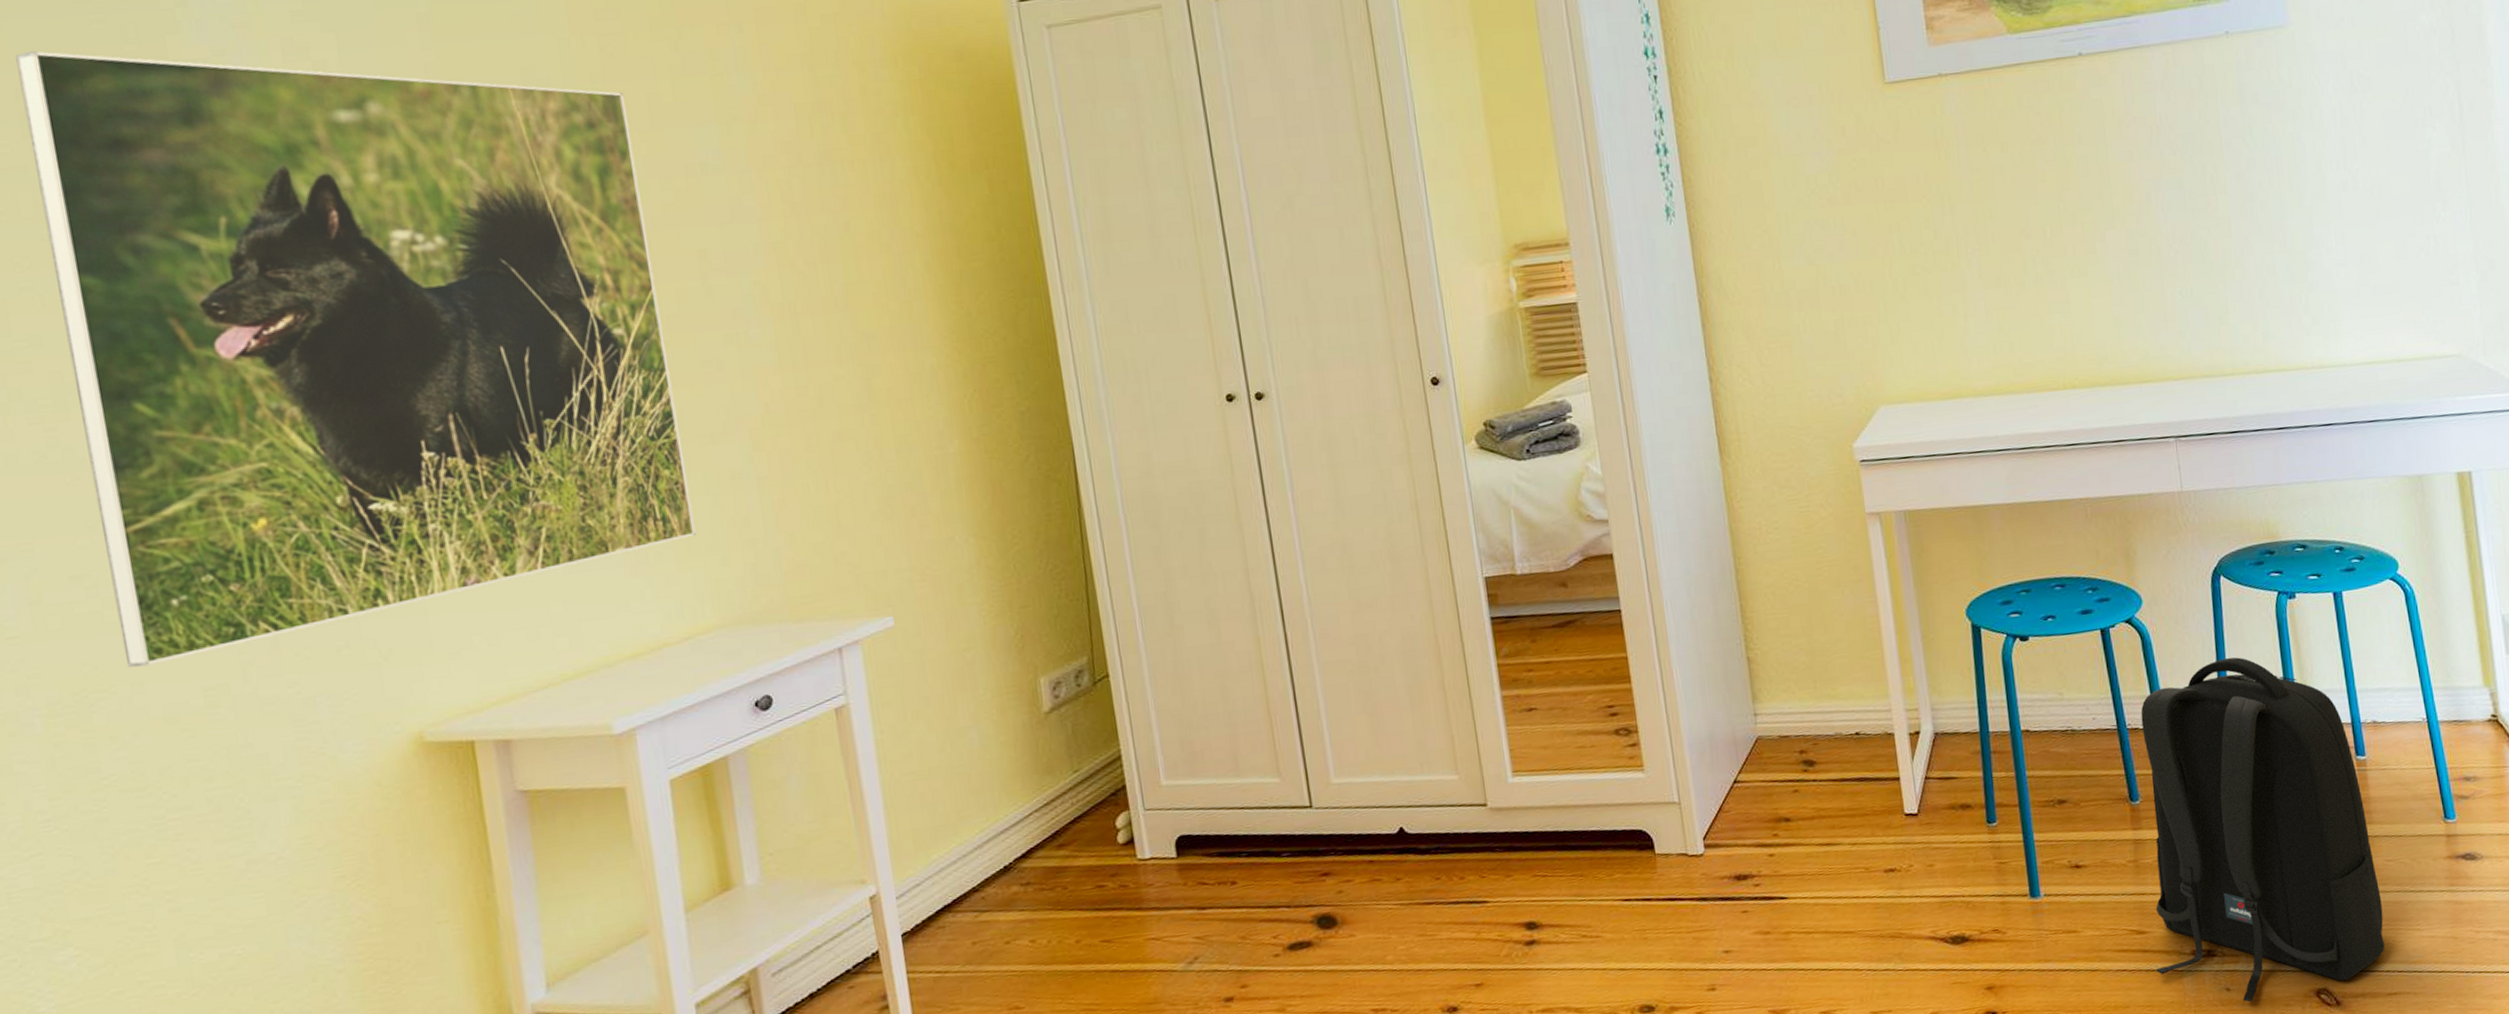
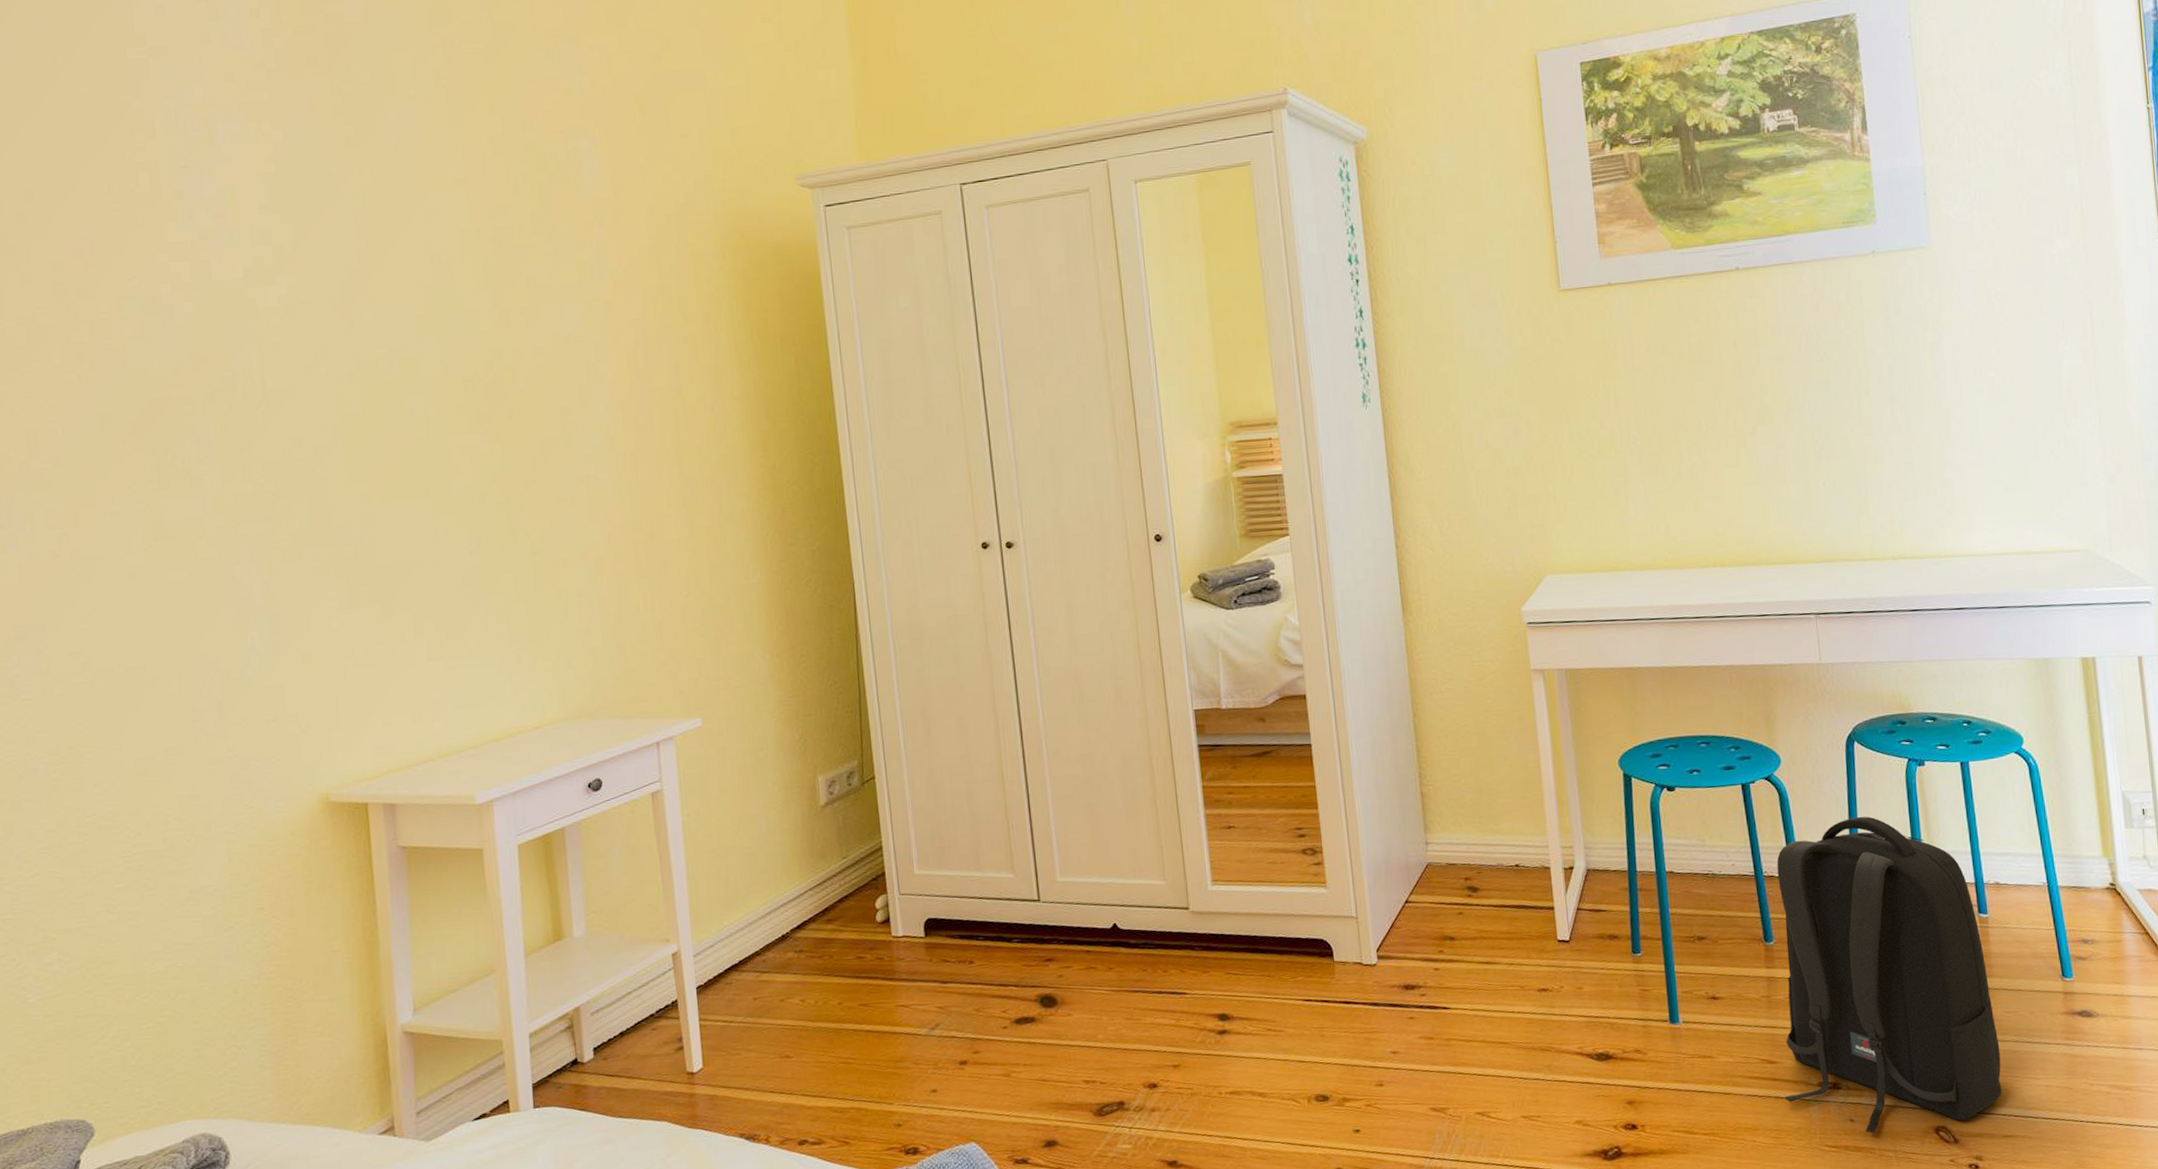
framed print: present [15,51,697,668] -> none [54,233,549,729]

